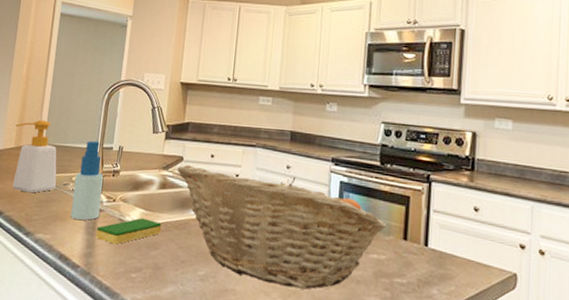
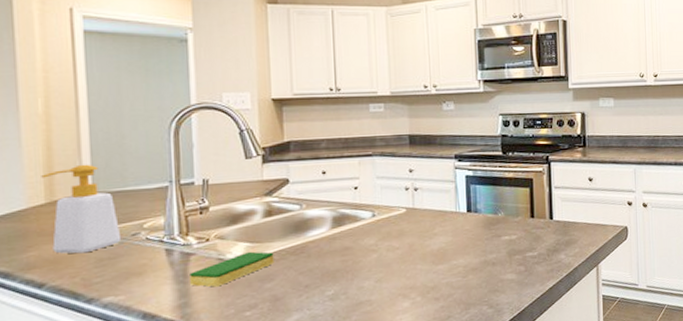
spray bottle: present [70,140,103,220] -> none [147,178,191,271]
fruit basket: present [177,165,387,289] -> none [283,179,514,286]

